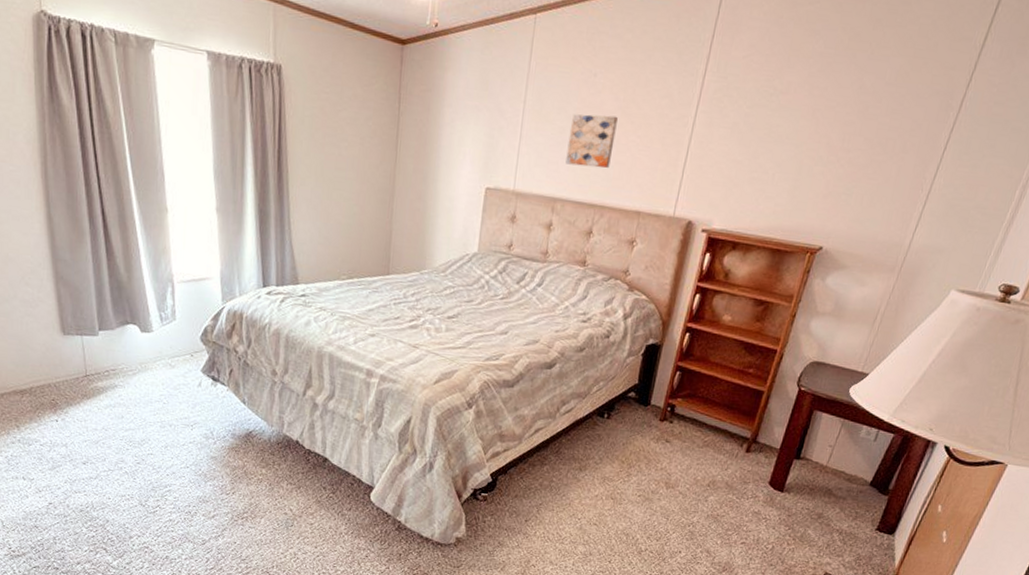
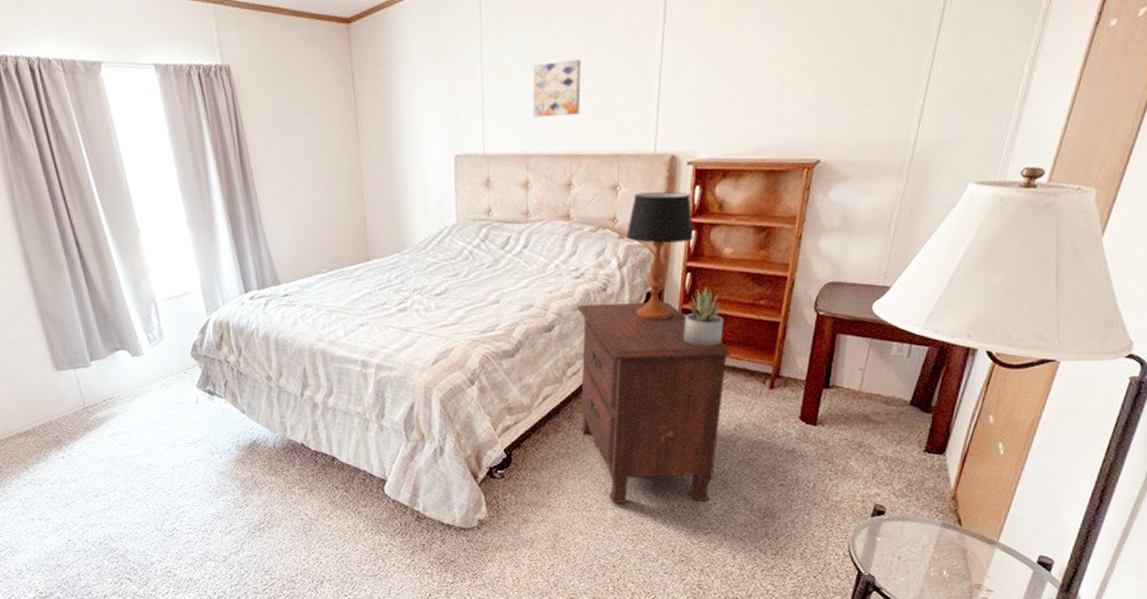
nightstand: none [565,347,715,548] -> present [577,302,730,503]
table lamp: none [633,251,701,374] -> present [626,191,693,321]
succulent plant: none [673,348,717,405] -> present [683,286,725,347]

